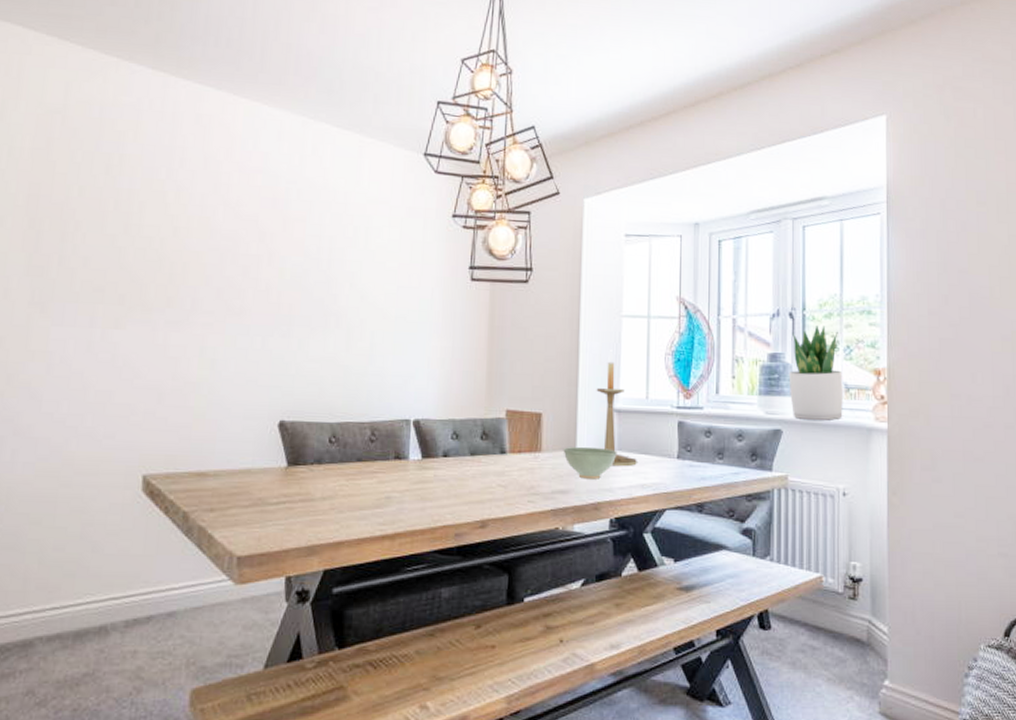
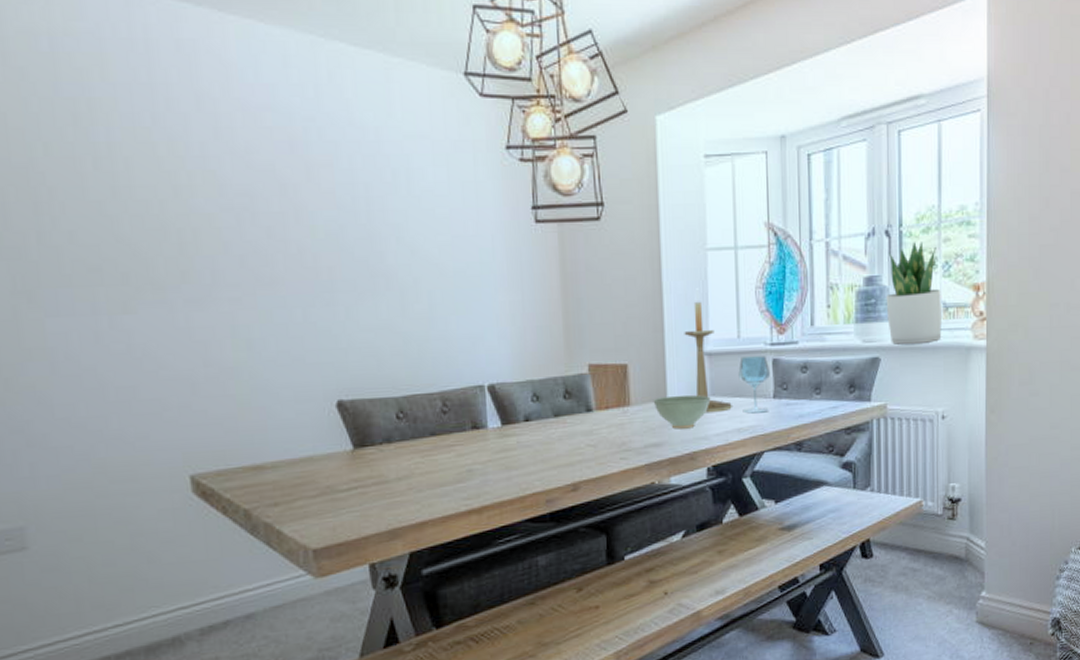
wine glass: none [645,417,676,472] -> present [738,356,771,414]

